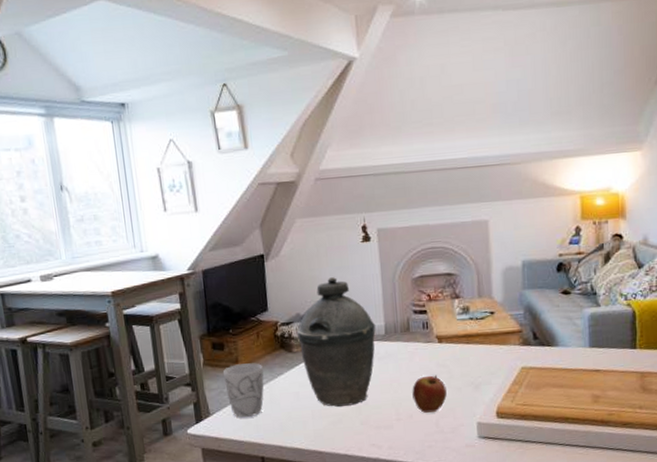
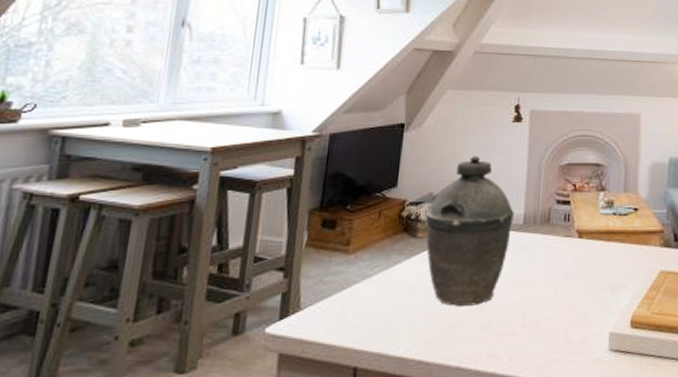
mug: present [222,363,264,418] -> none [326,247,378,316]
fruit: present [412,375,447,413] -> none [543,274,581,318]

